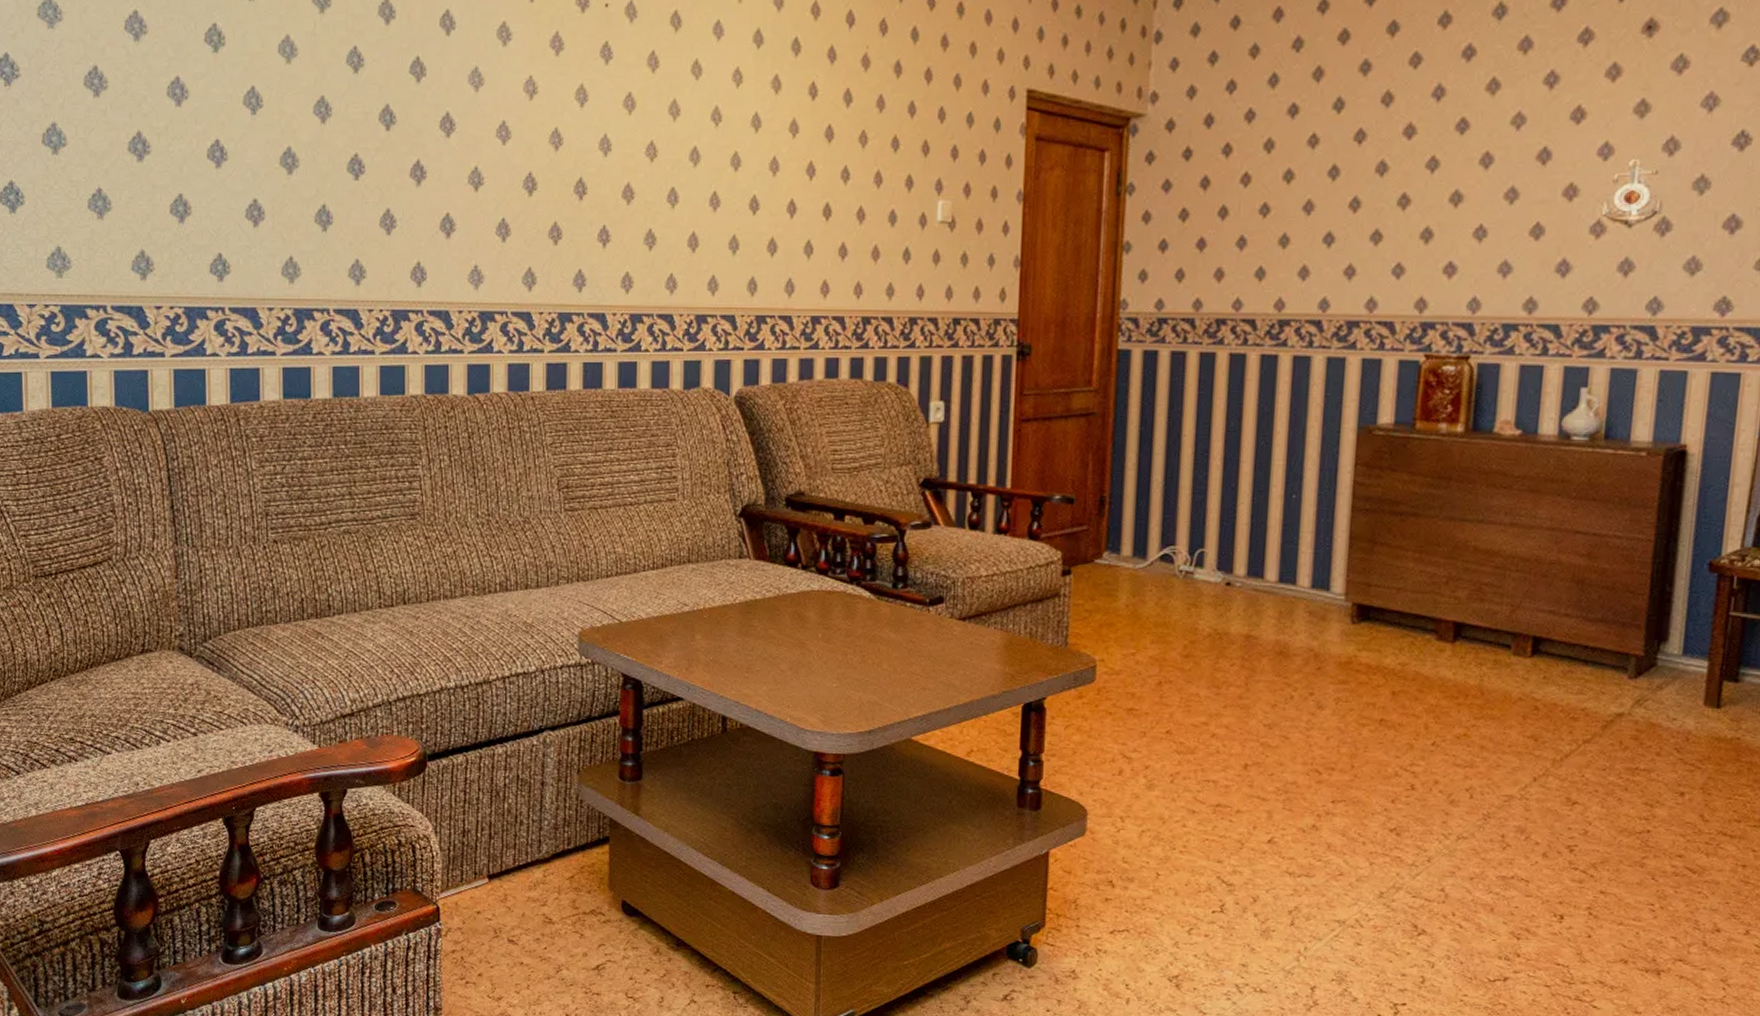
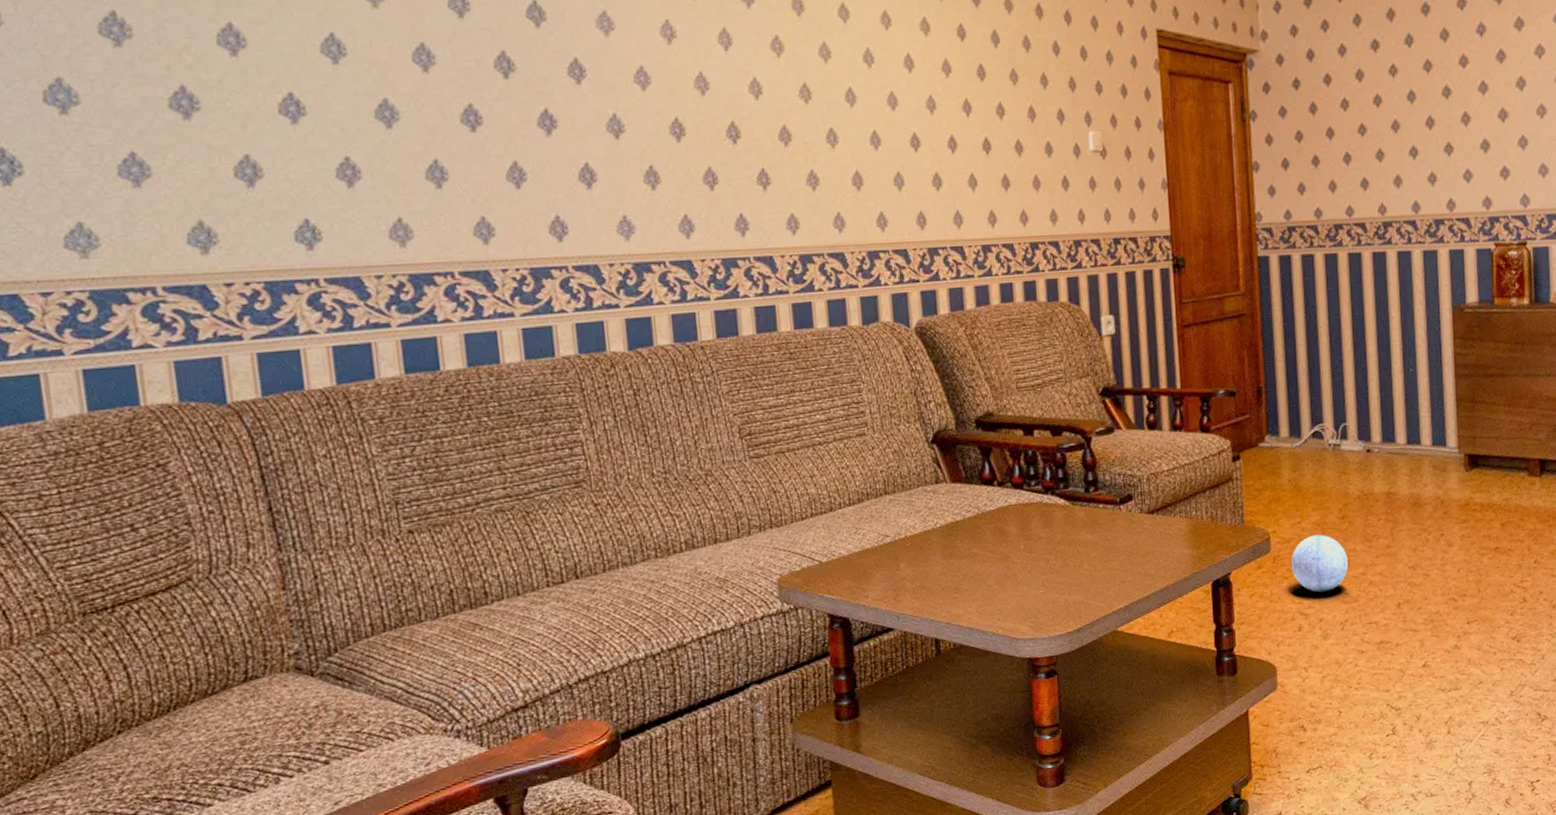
ball: none [1117,670,1188,737] -> present [1291,534,1348,593]

